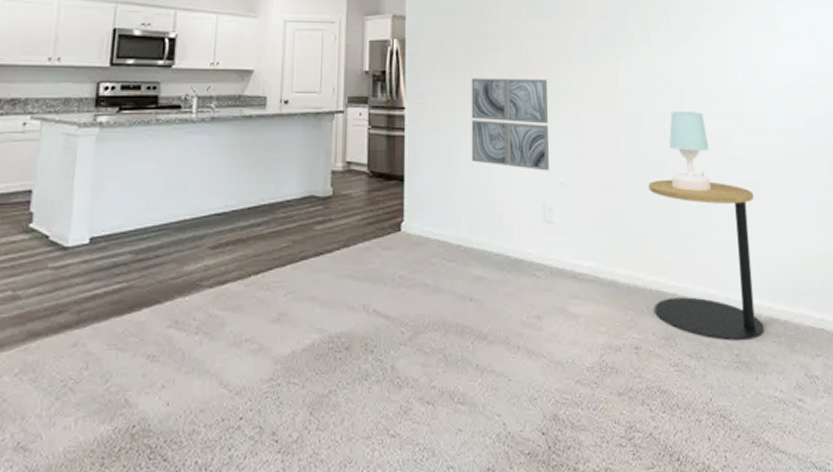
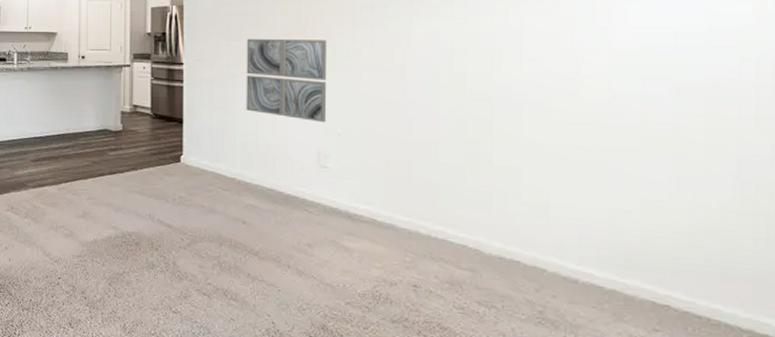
side table: present [648,179,764,341] -> none [439,138,582,301]
table lamp: present [669,110,711,191] -> none [470,71,524,153]

